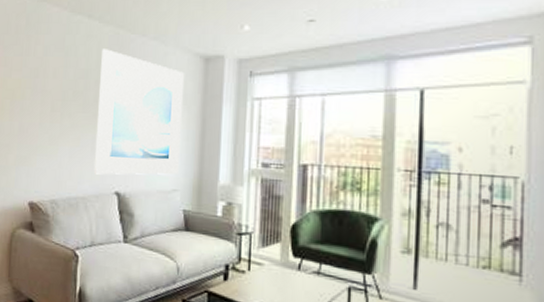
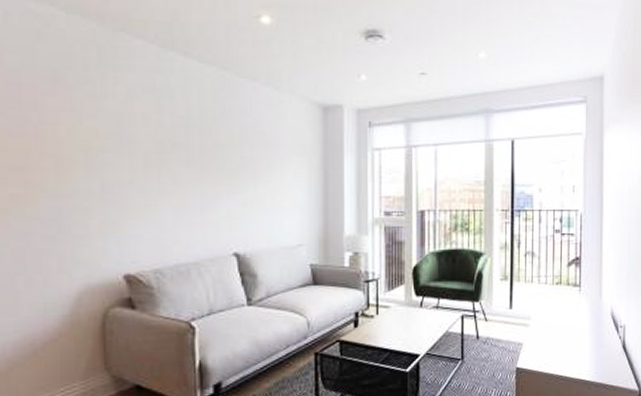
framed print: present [93,49,185,175] -> none [205,93,304,236]

